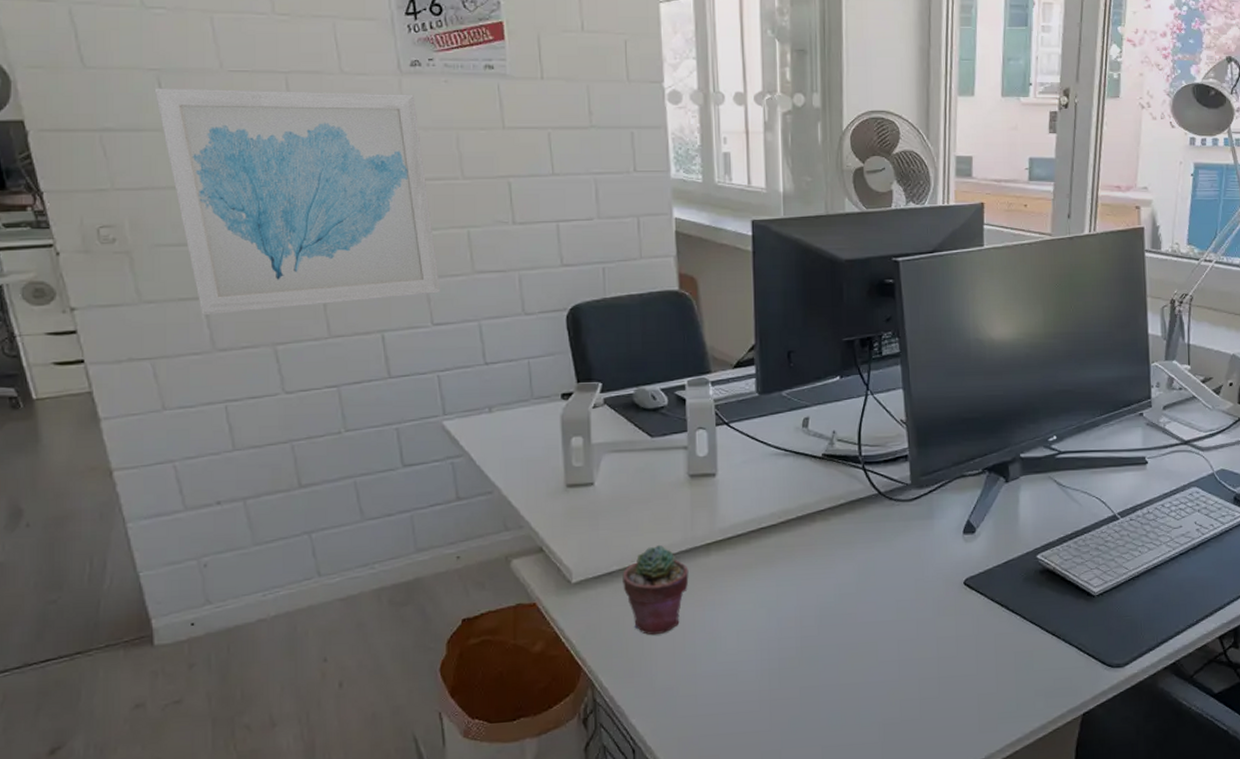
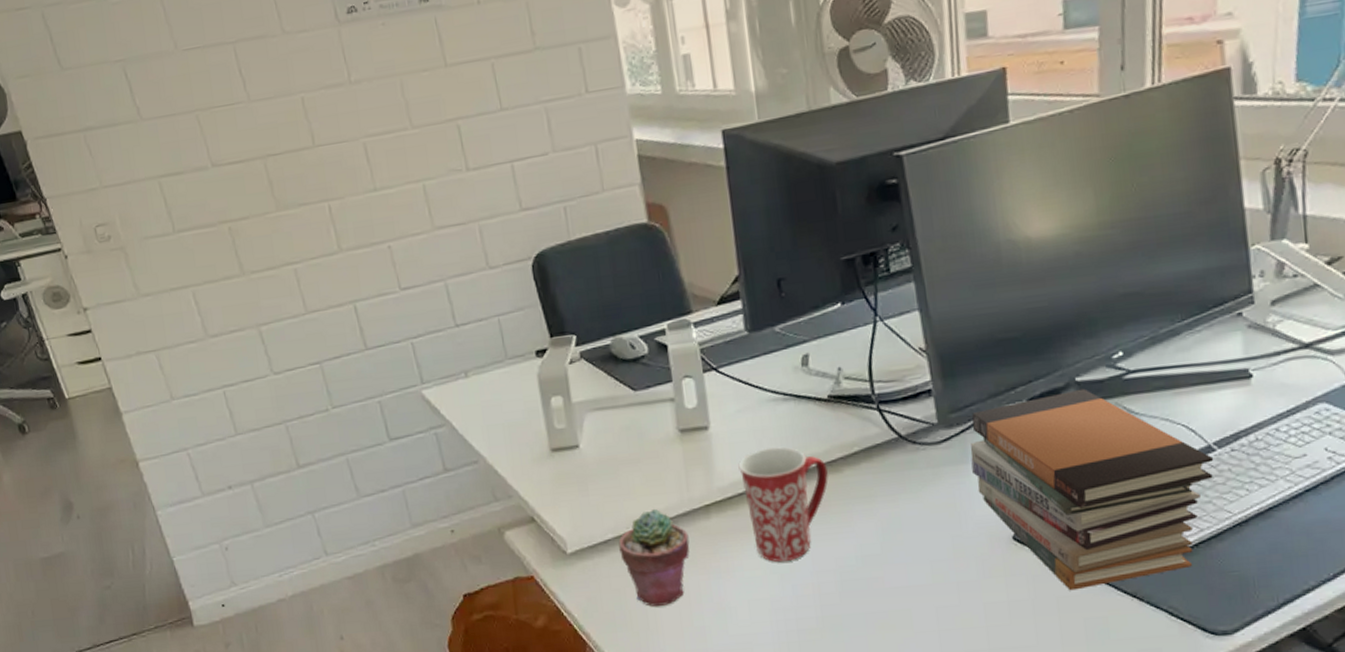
wall art: present [154,88,441,316] -> none [122,44,405,304]
mug: none [739,495,817,597] -> present [738,446,828,562]
book stack: none [935,463,1118,629] -> present [970,388,1214,591]

